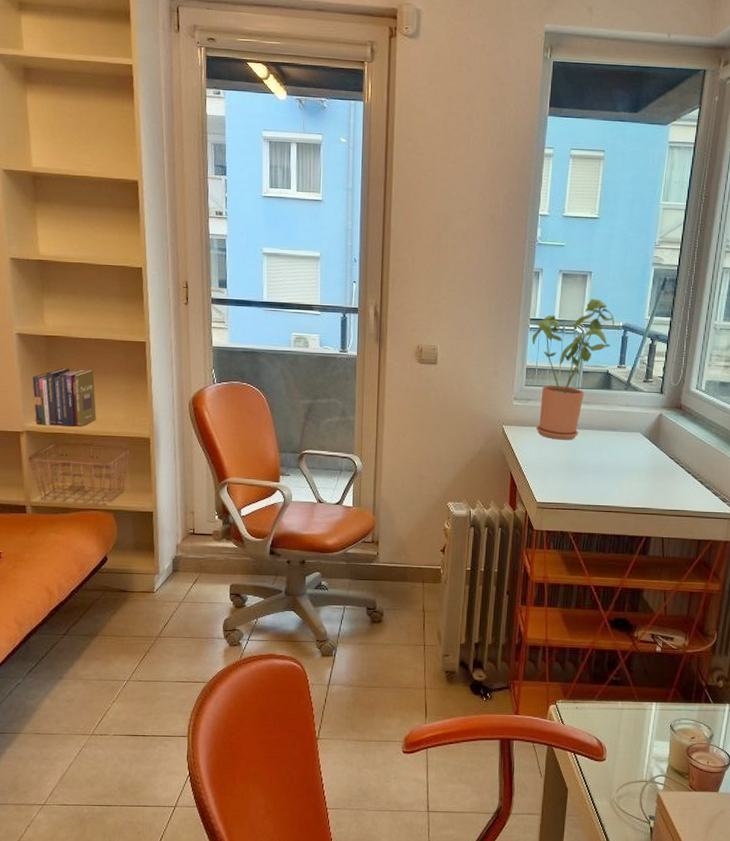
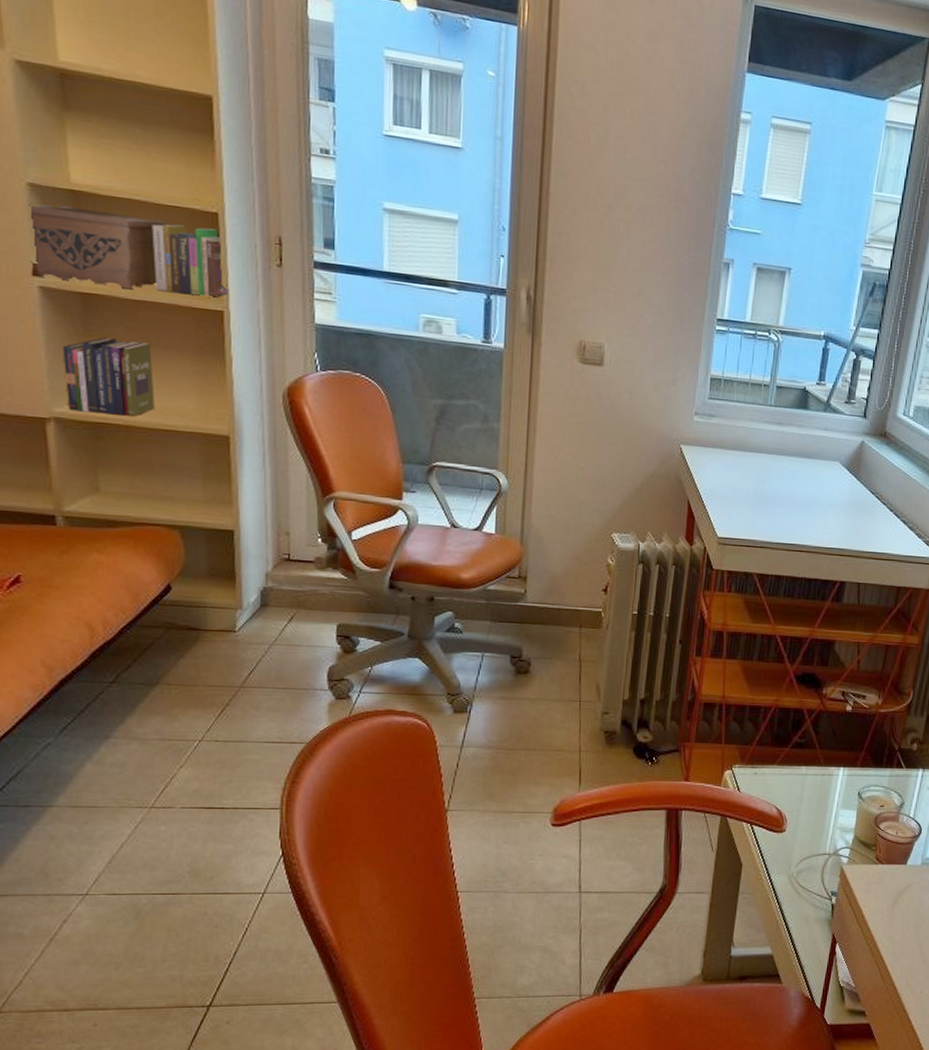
decorative box: none [10,272,104,331] -> present [28,204,165,290]
basket: present [29,443,129,506] -> none [59,436,201,520]
books: none [95,279,149,332] -> present [151,224,228,298]
house plant: present [531,298,615,440] -> none [718,300,815,466]

